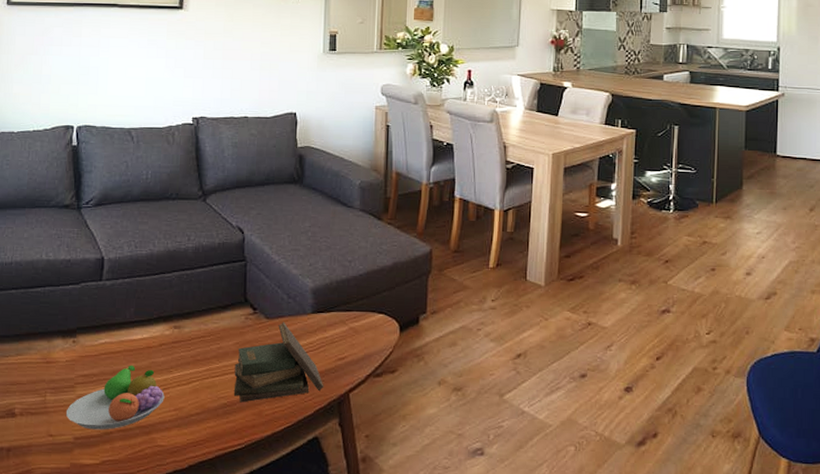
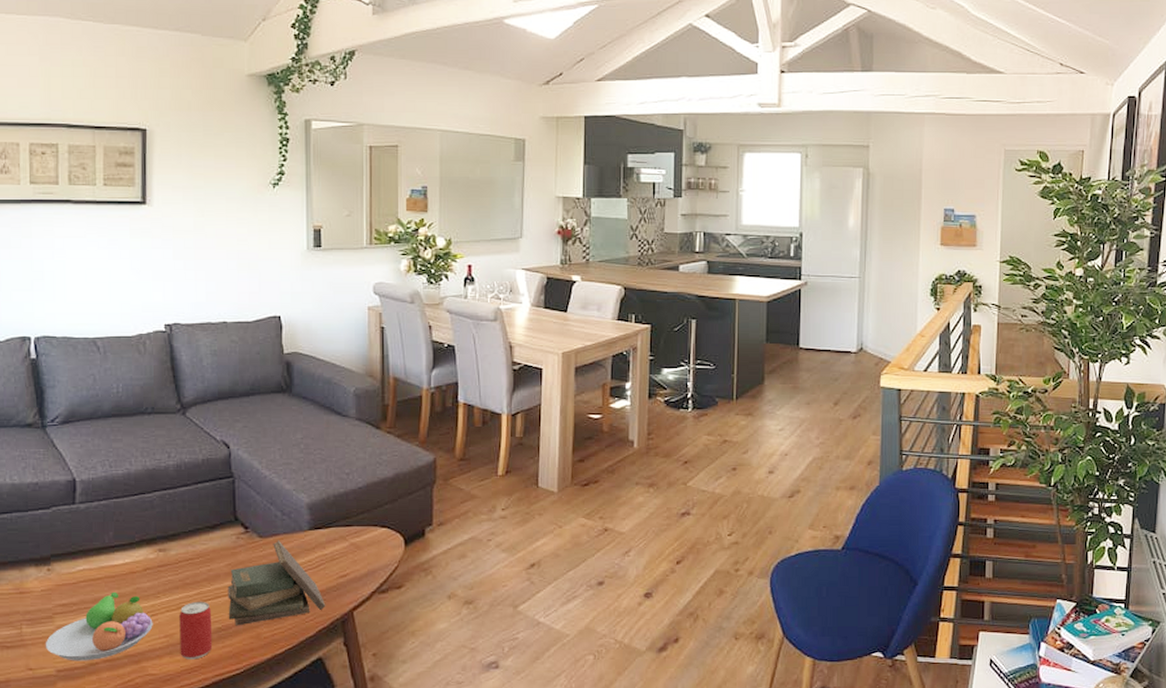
beer can: none [187,377,219,433] -> present [179,601,213,660]

